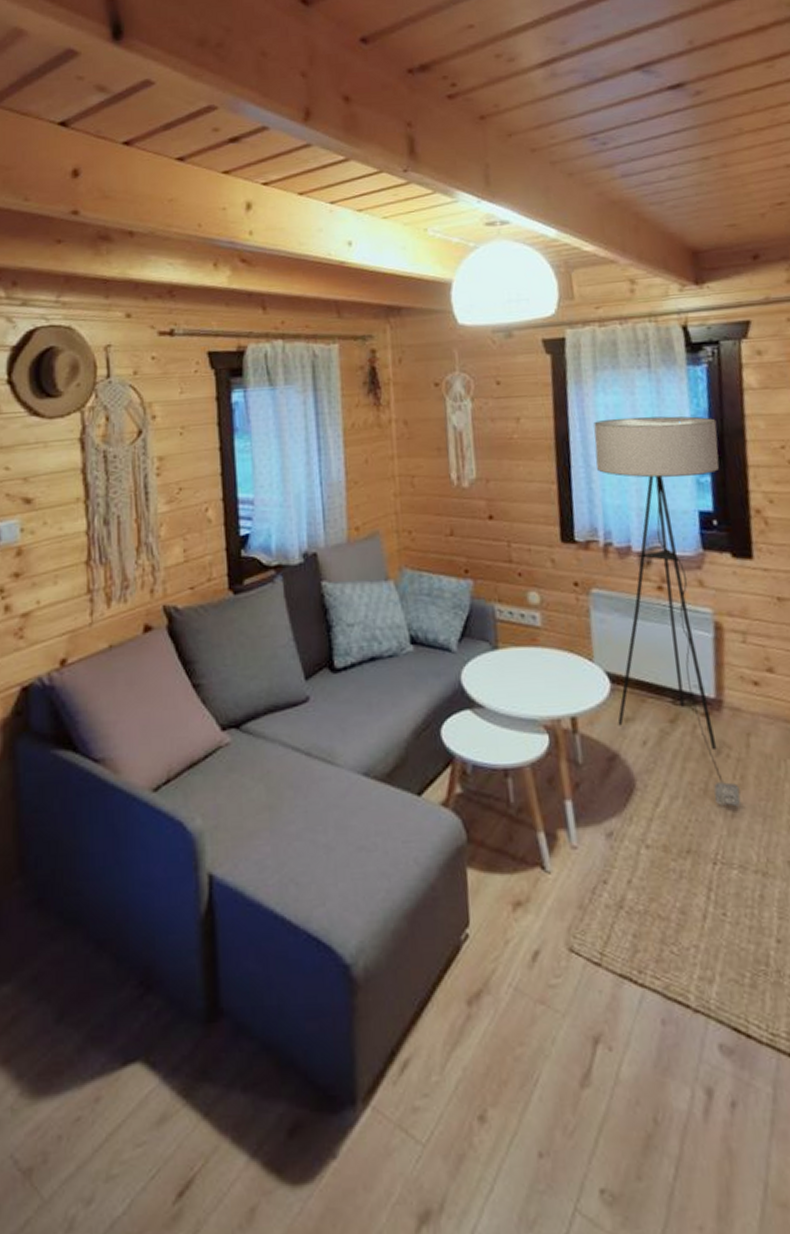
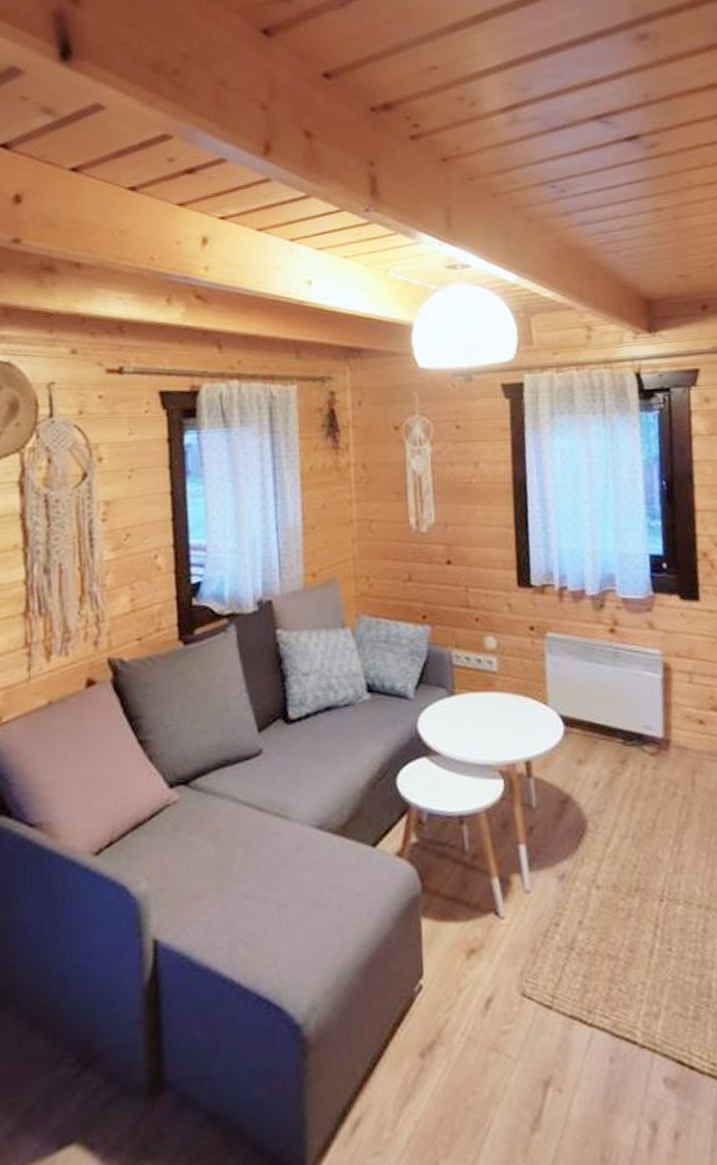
floor lamp: present [593,416,741,807] -> none [550,461,687,844]

